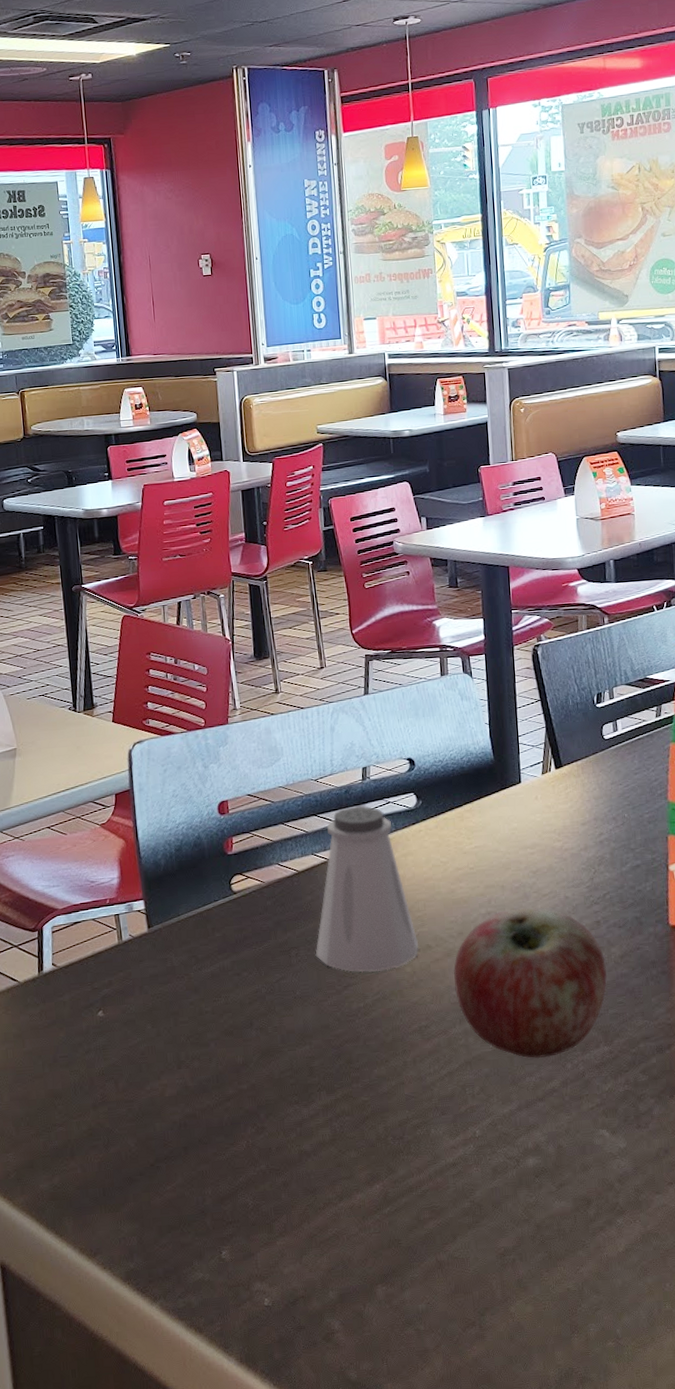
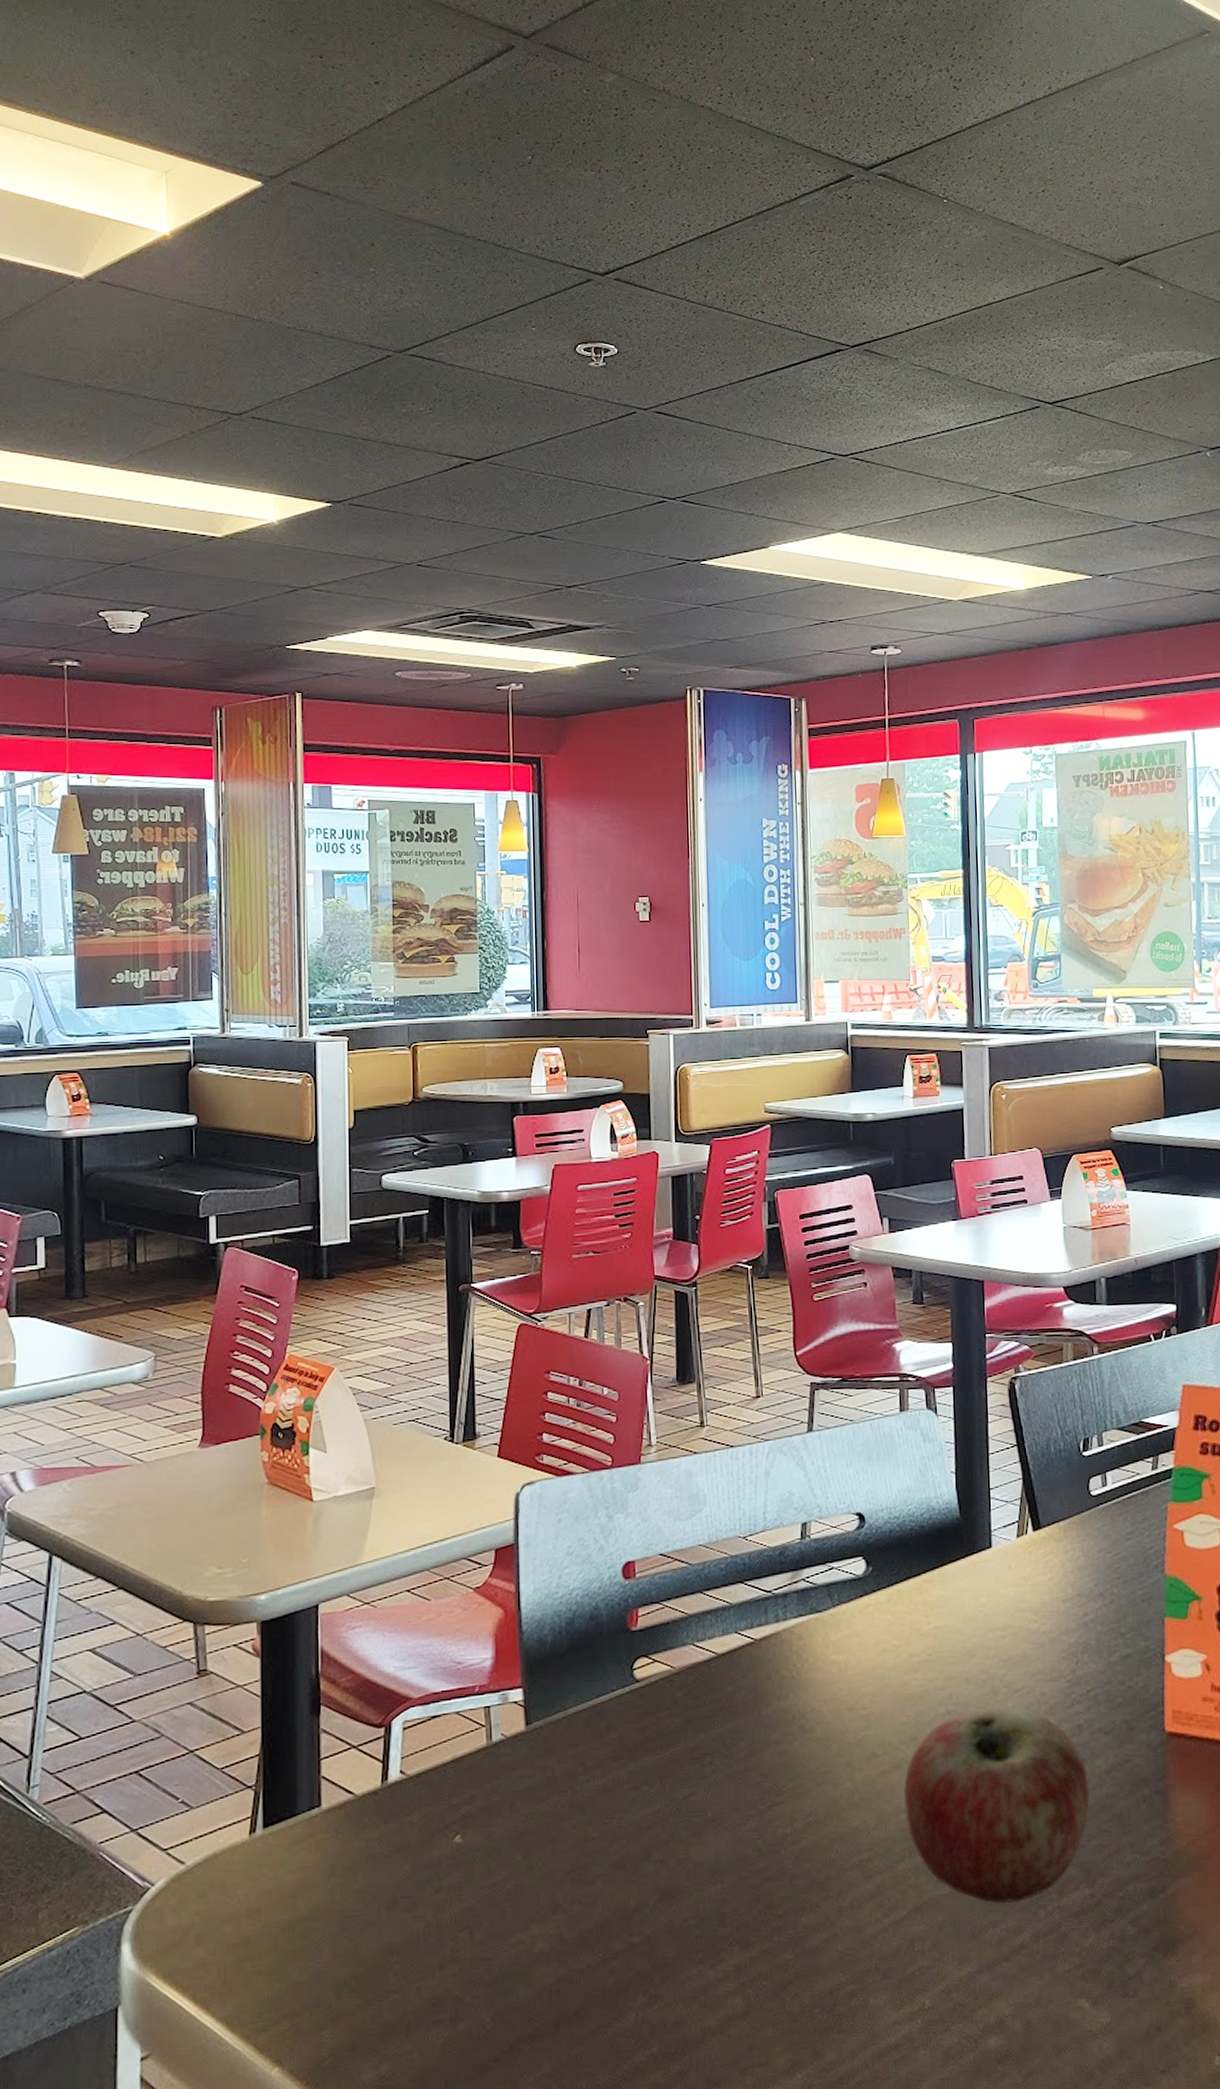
saltshaker: present [315,806,419,973] -> none [734,1571,863,1788]

